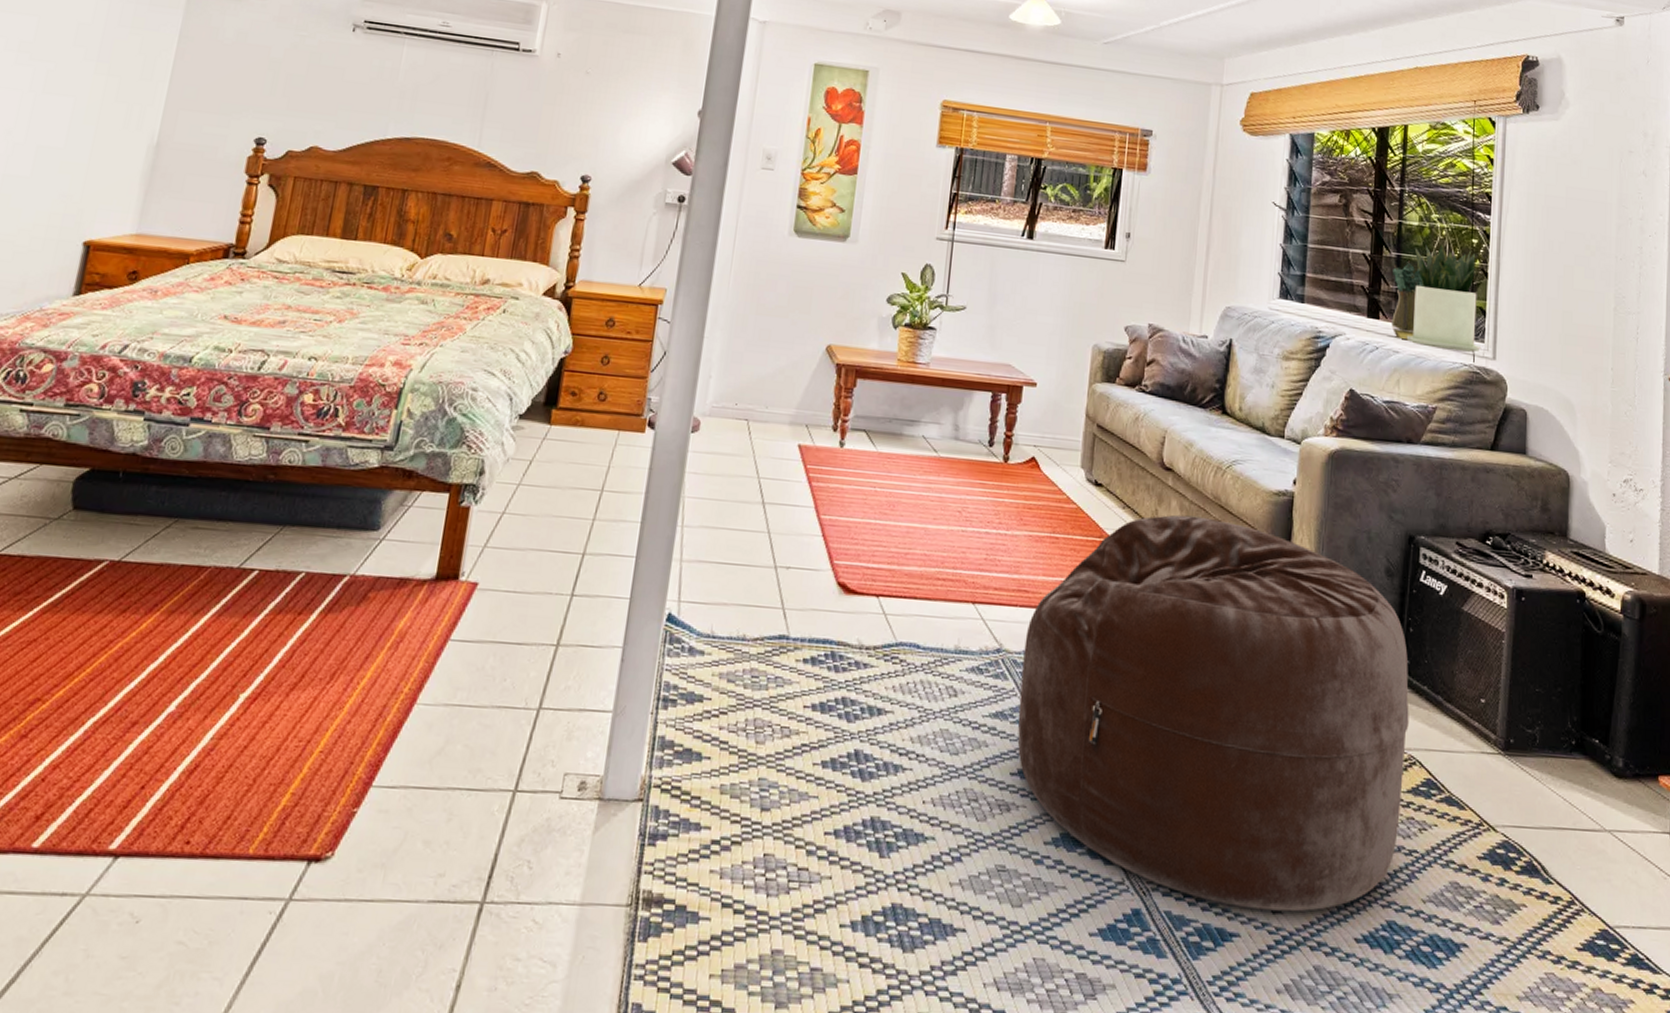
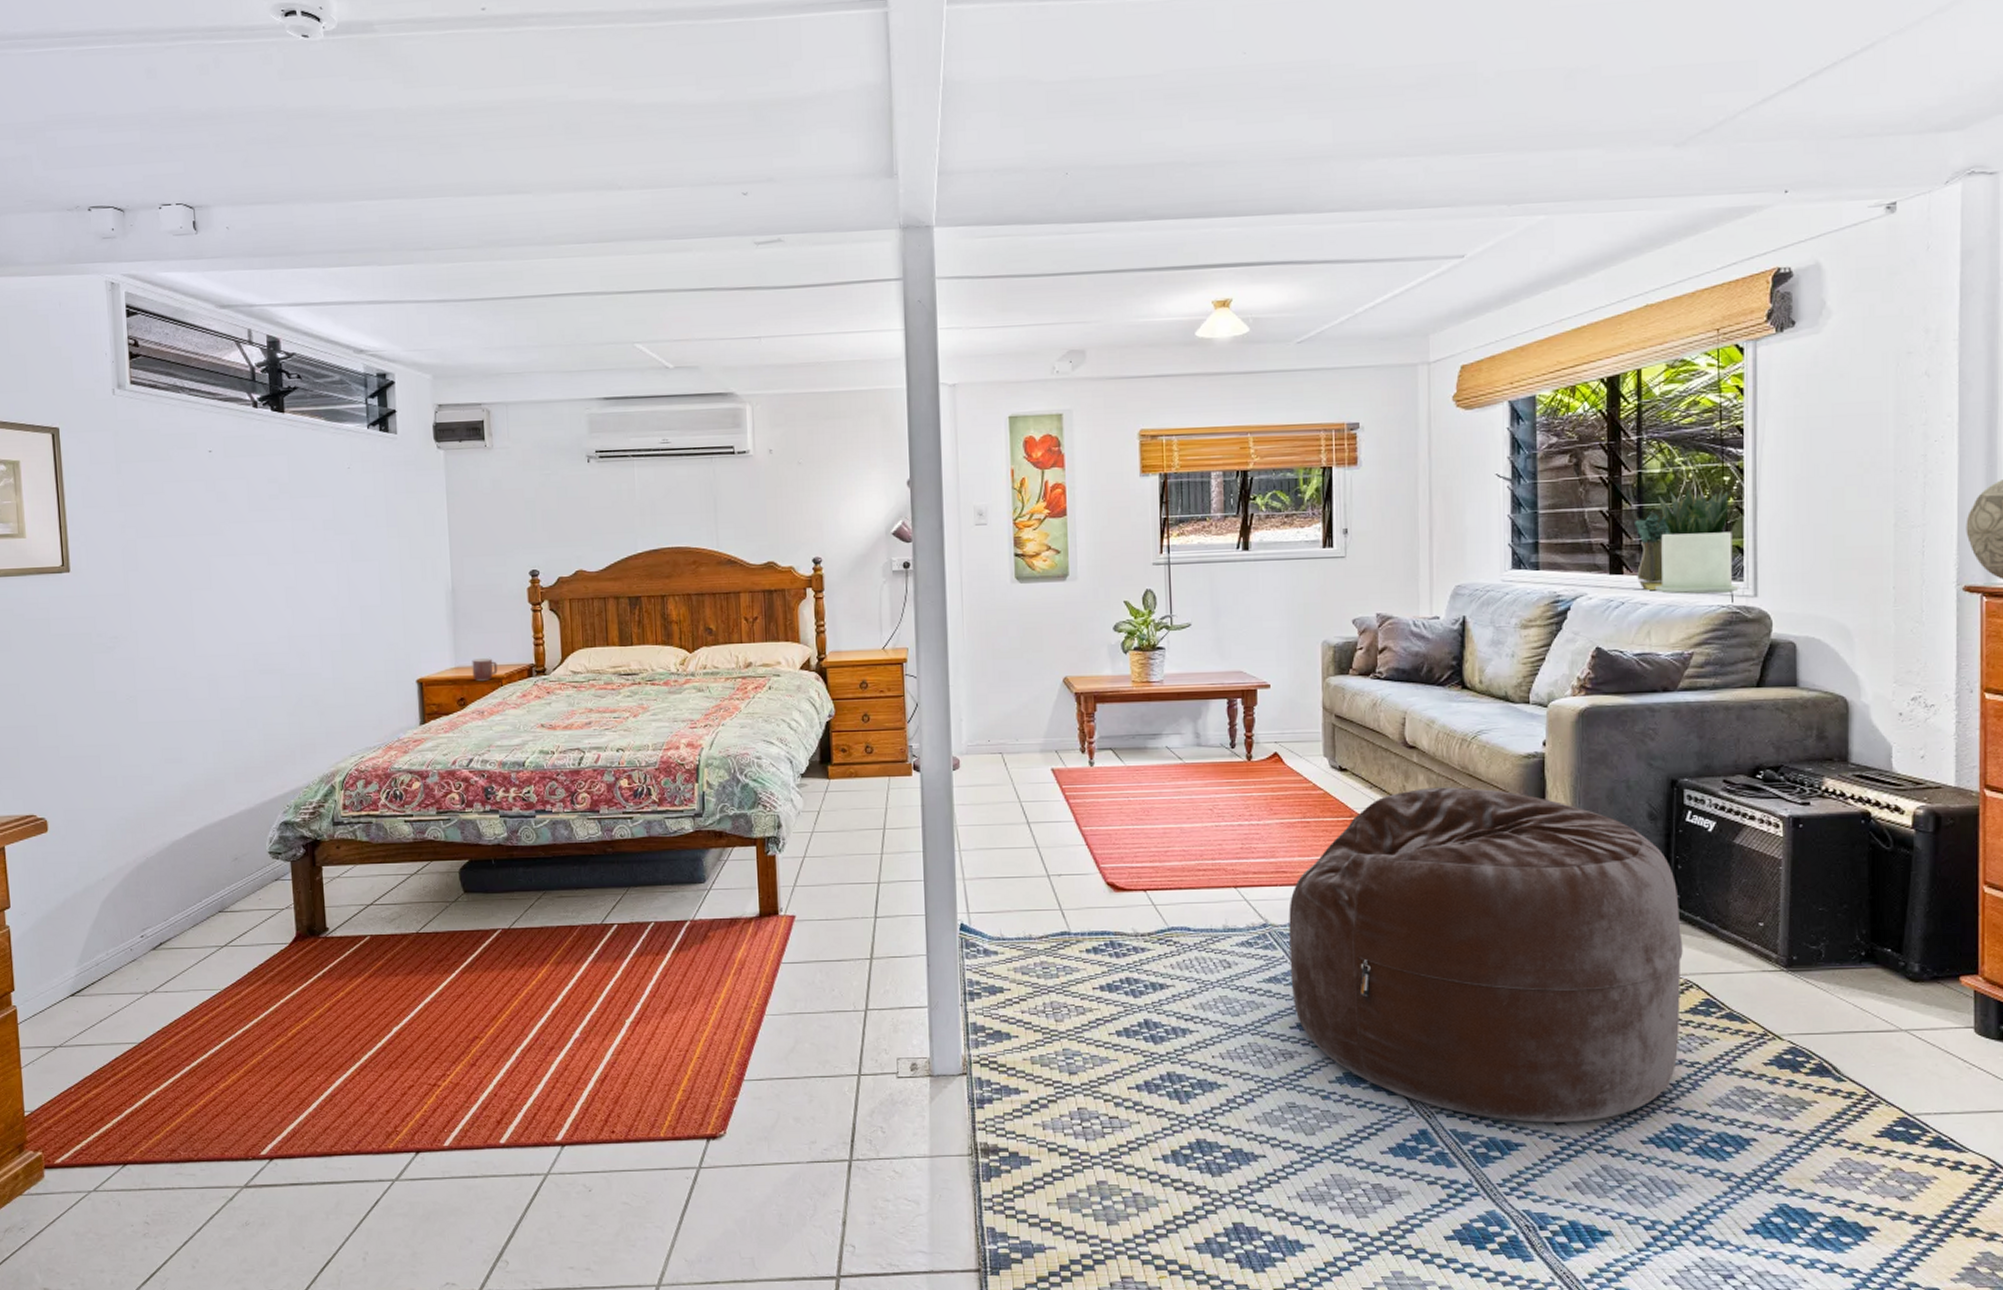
mug: none [154,227,189,255] -> present [472,658,498,681]

